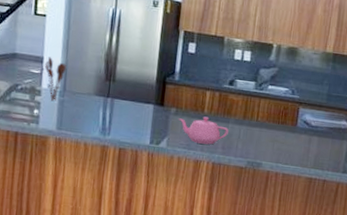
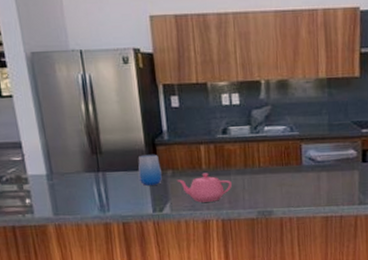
utensil holder: present [45,57,66,102] -> none [24,140,48,187]
cup: none [143,89,167,119] -> present [138,154,162,186]

